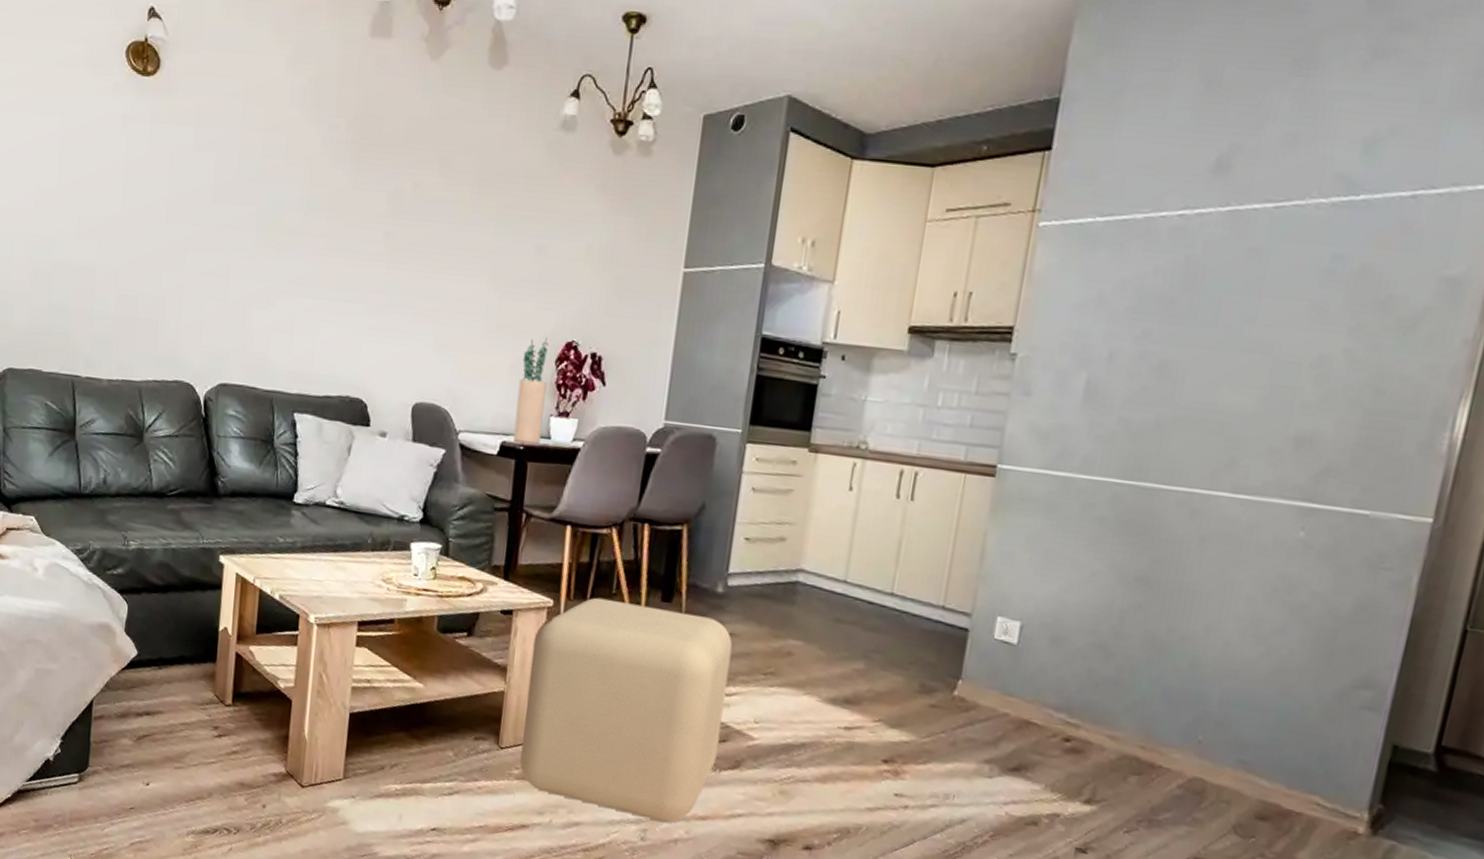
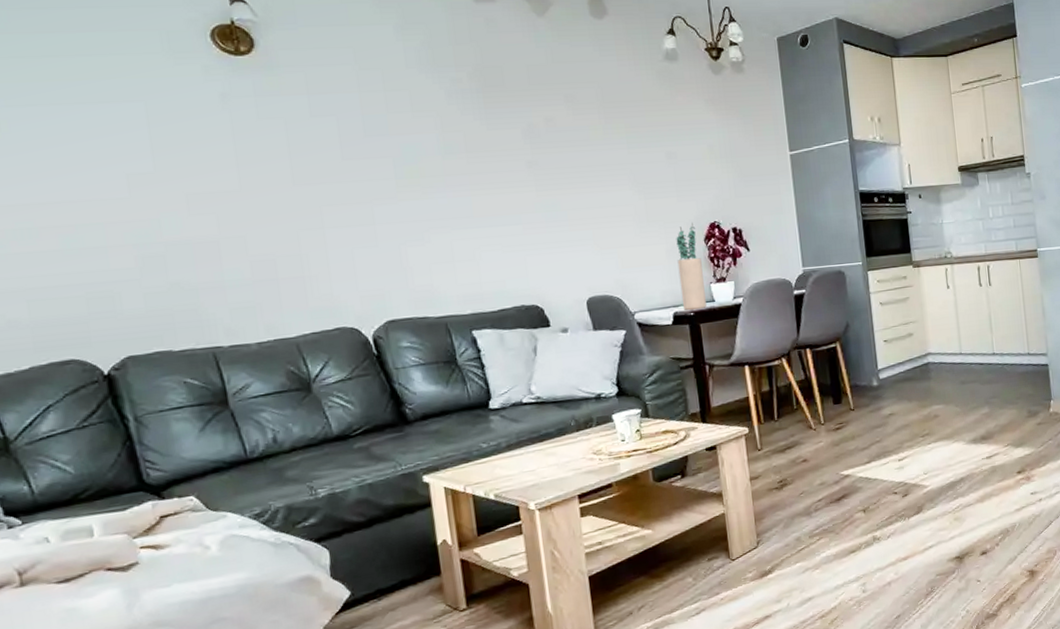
cube: present [519,597,733,823] -> none [739,406,904,584]

